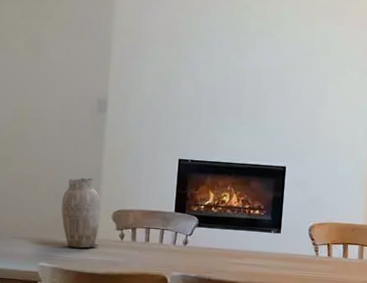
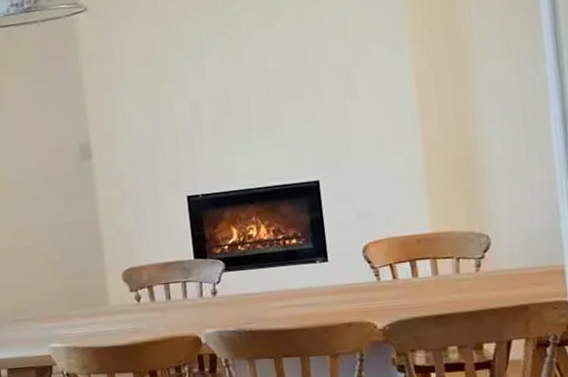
vase: present [61,178,101,248] -> none [61,238,114,321]

